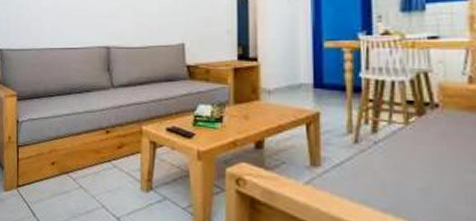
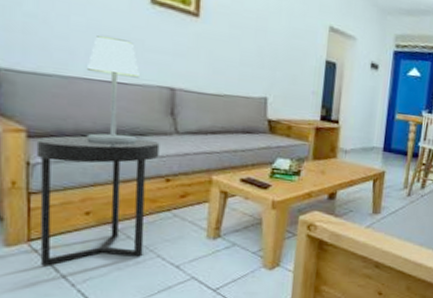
side table: none [22,95,101,210] -> present [36,136,160,266]
table lamp: none [52,12,85,100] -> present [86,36,139,143]

